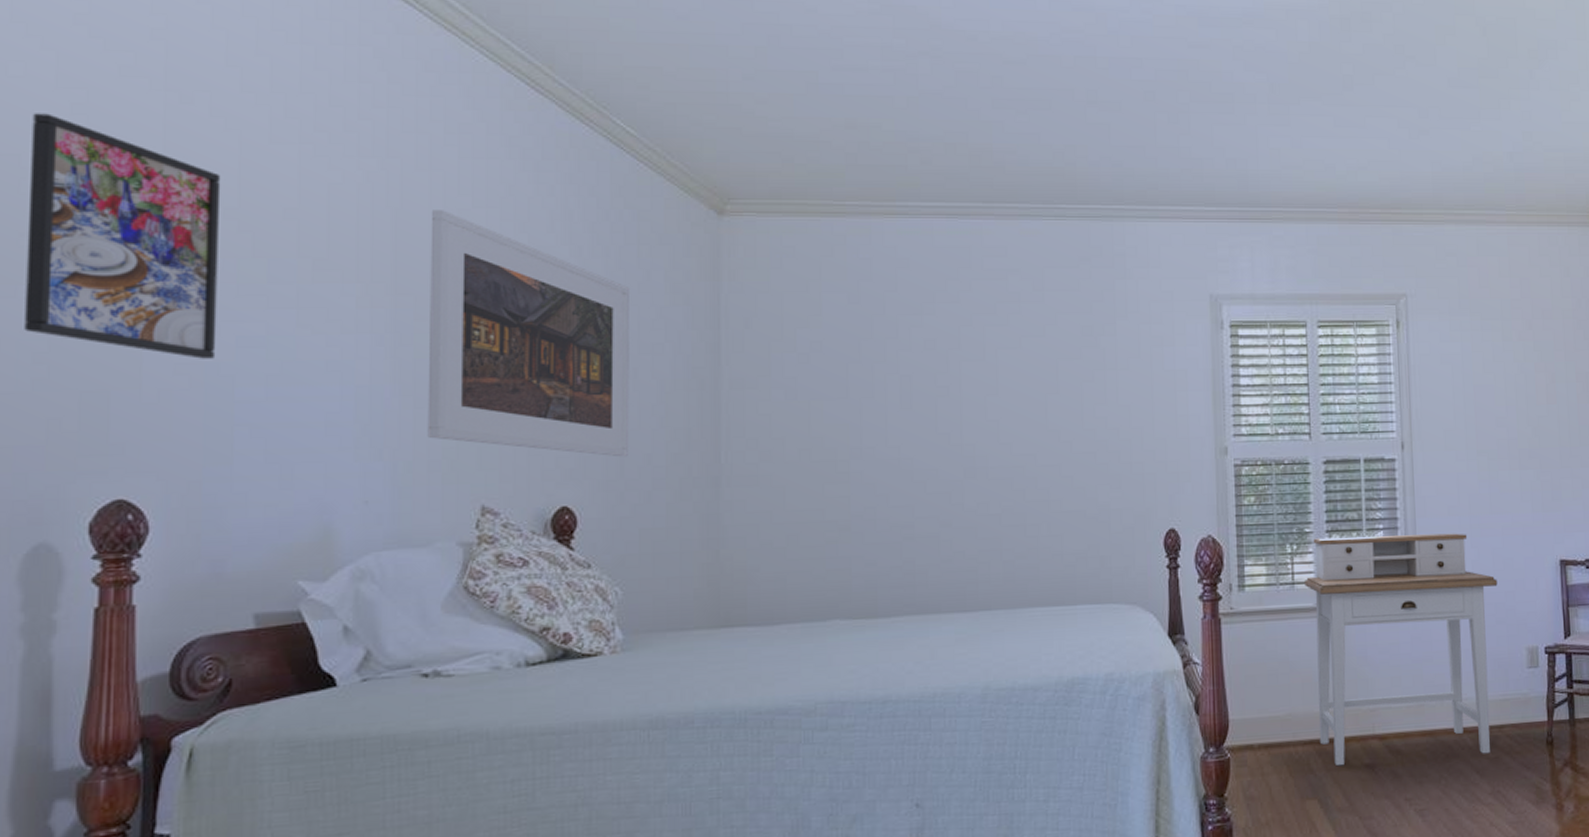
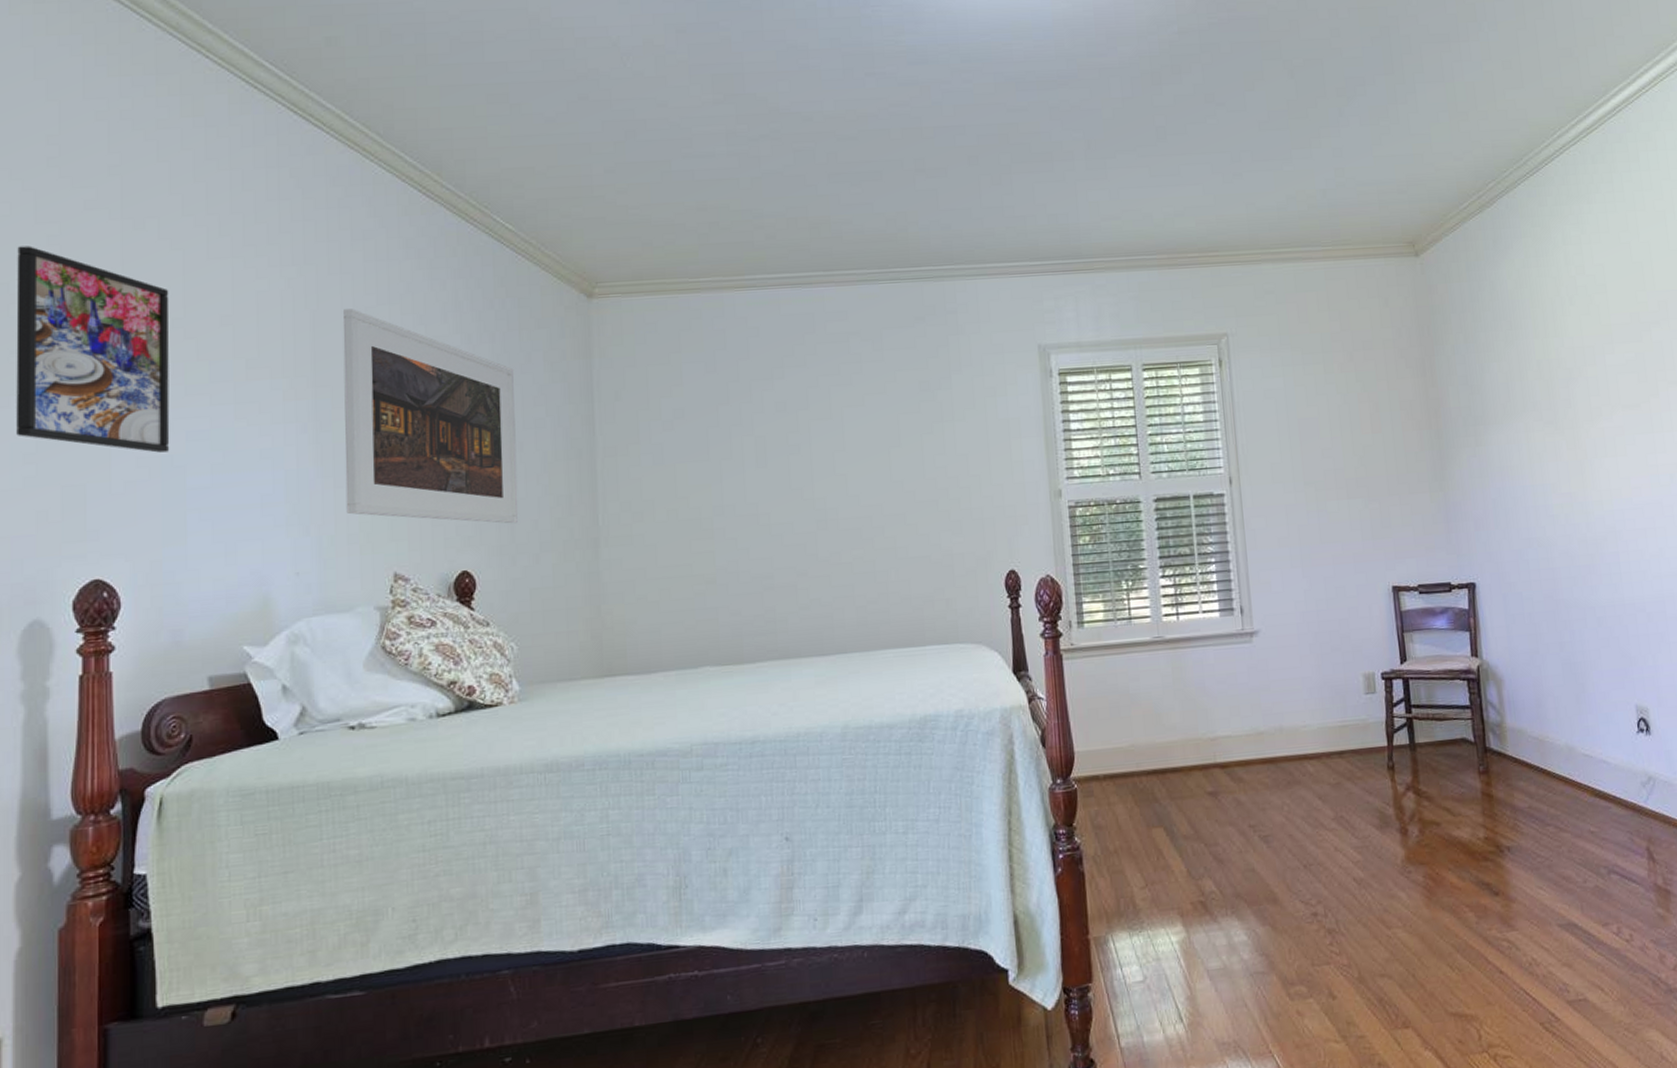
desk: present [1304,533,1498,767] -> none [1141,563,1331,795]

